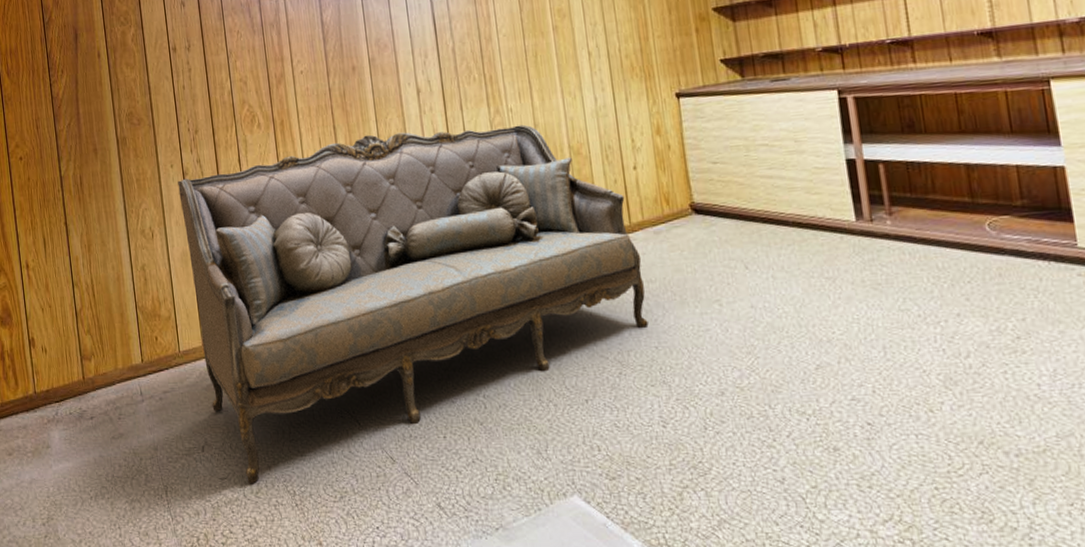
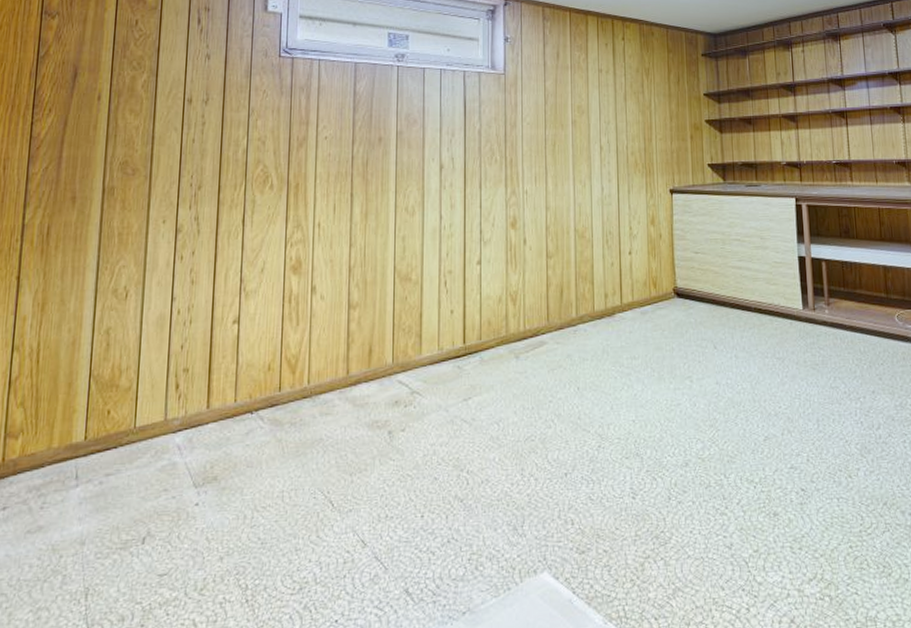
sofa: present [177,124,649,484] -> none [164,205,629,580]

